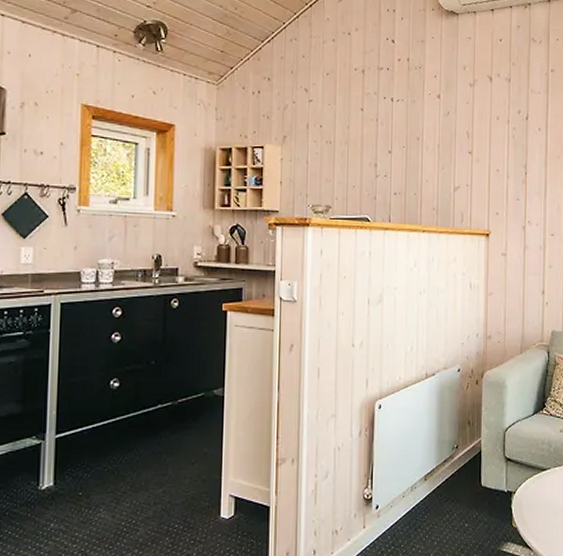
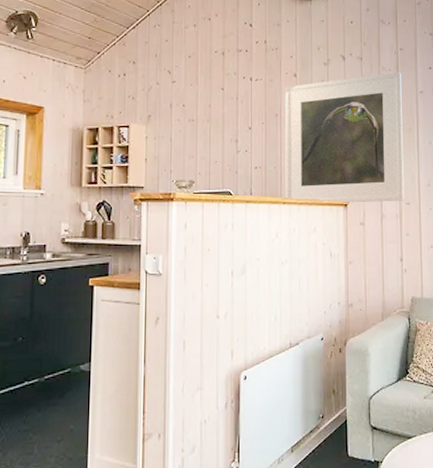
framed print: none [425,95,551,233] -> present [285,72,404,203]

